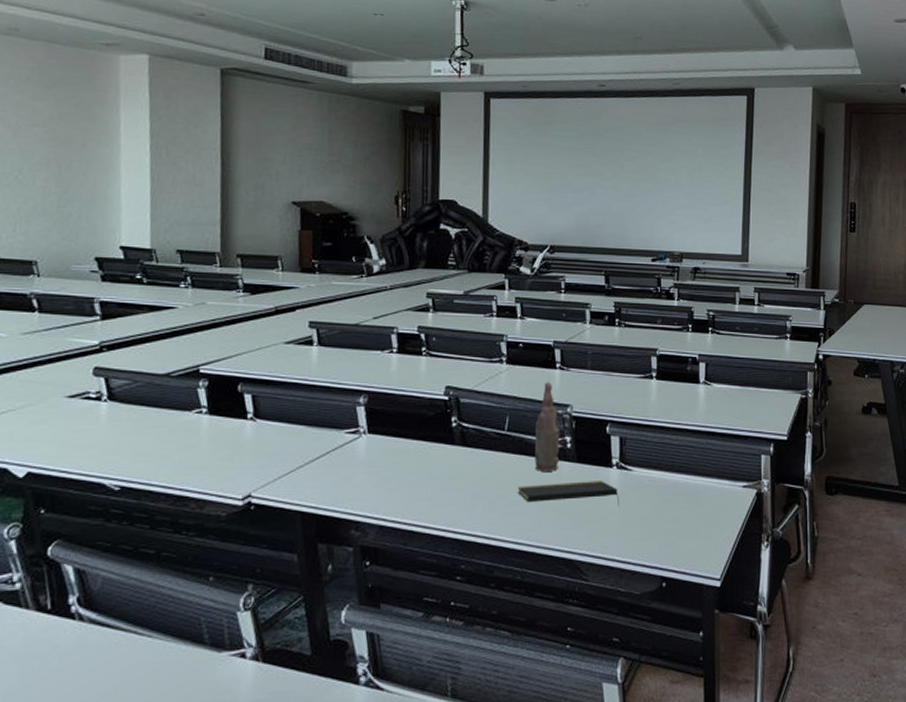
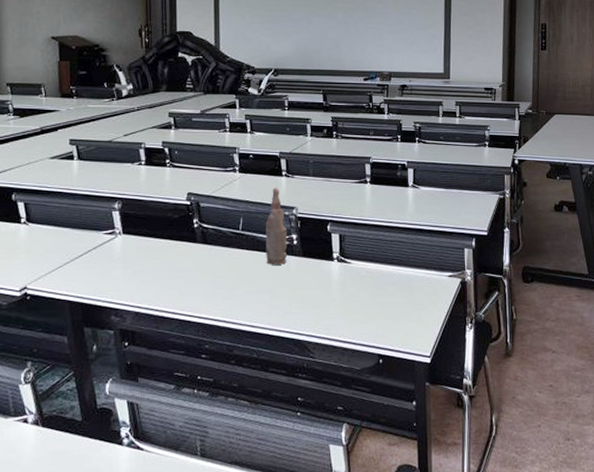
notepad: present [517,481,619,506] -> none [251,272,340,294]

